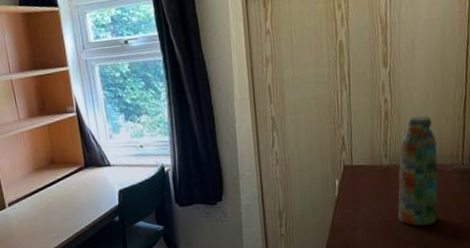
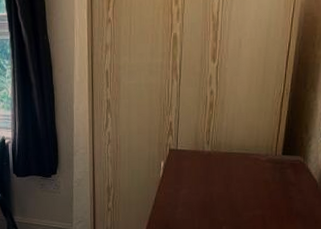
water bottle: present [398,115,438,226] -> none [214,108,255,208]

